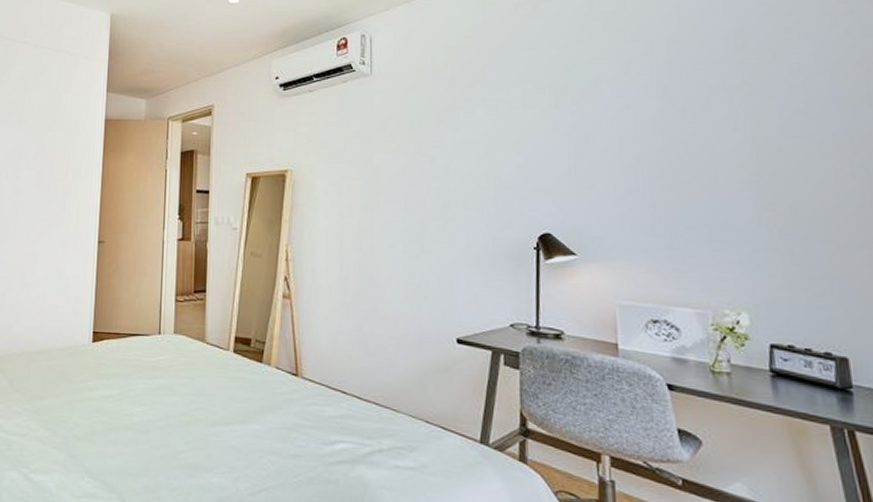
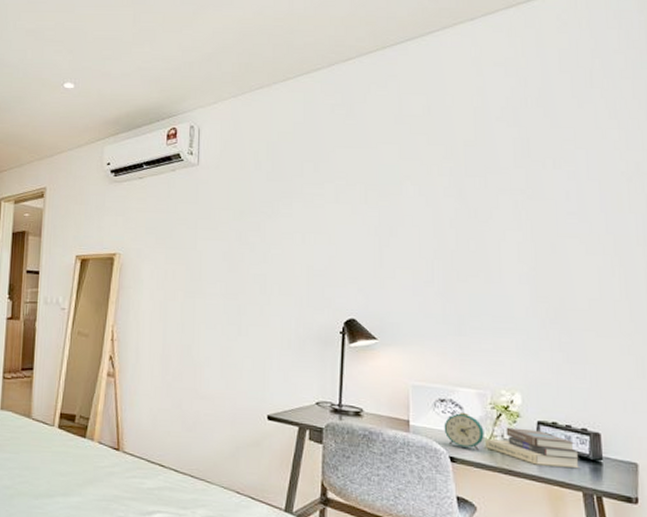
alarm clock: none [658,334,707,378] -> present [444,412,484,451]
books: none [709,351,824,397] -> present [486,427,579,468]

